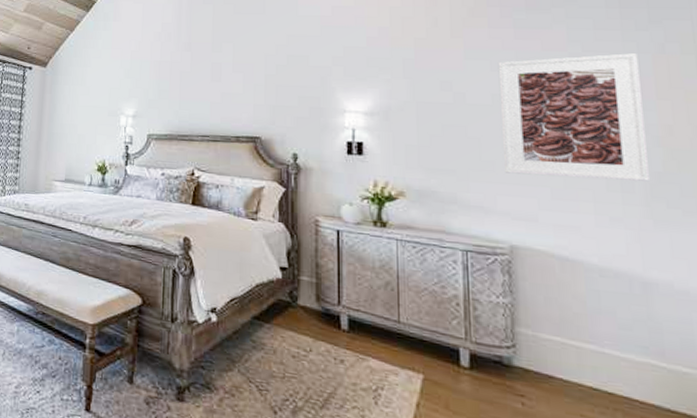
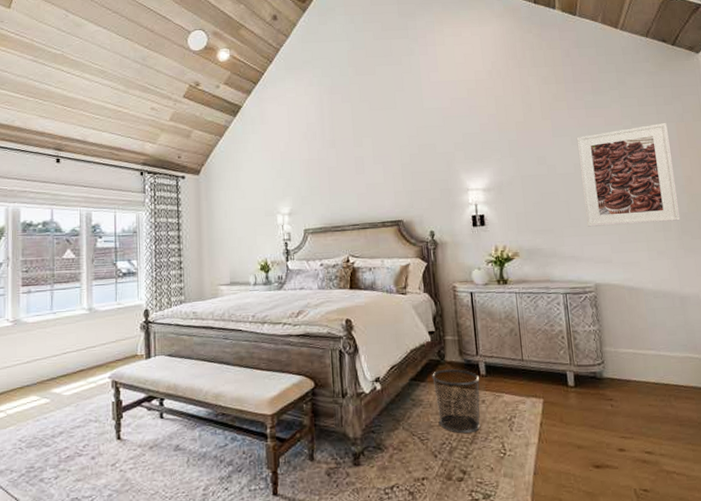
waste bin: none [279,313,340,396] -> present [432,368,481,434]

